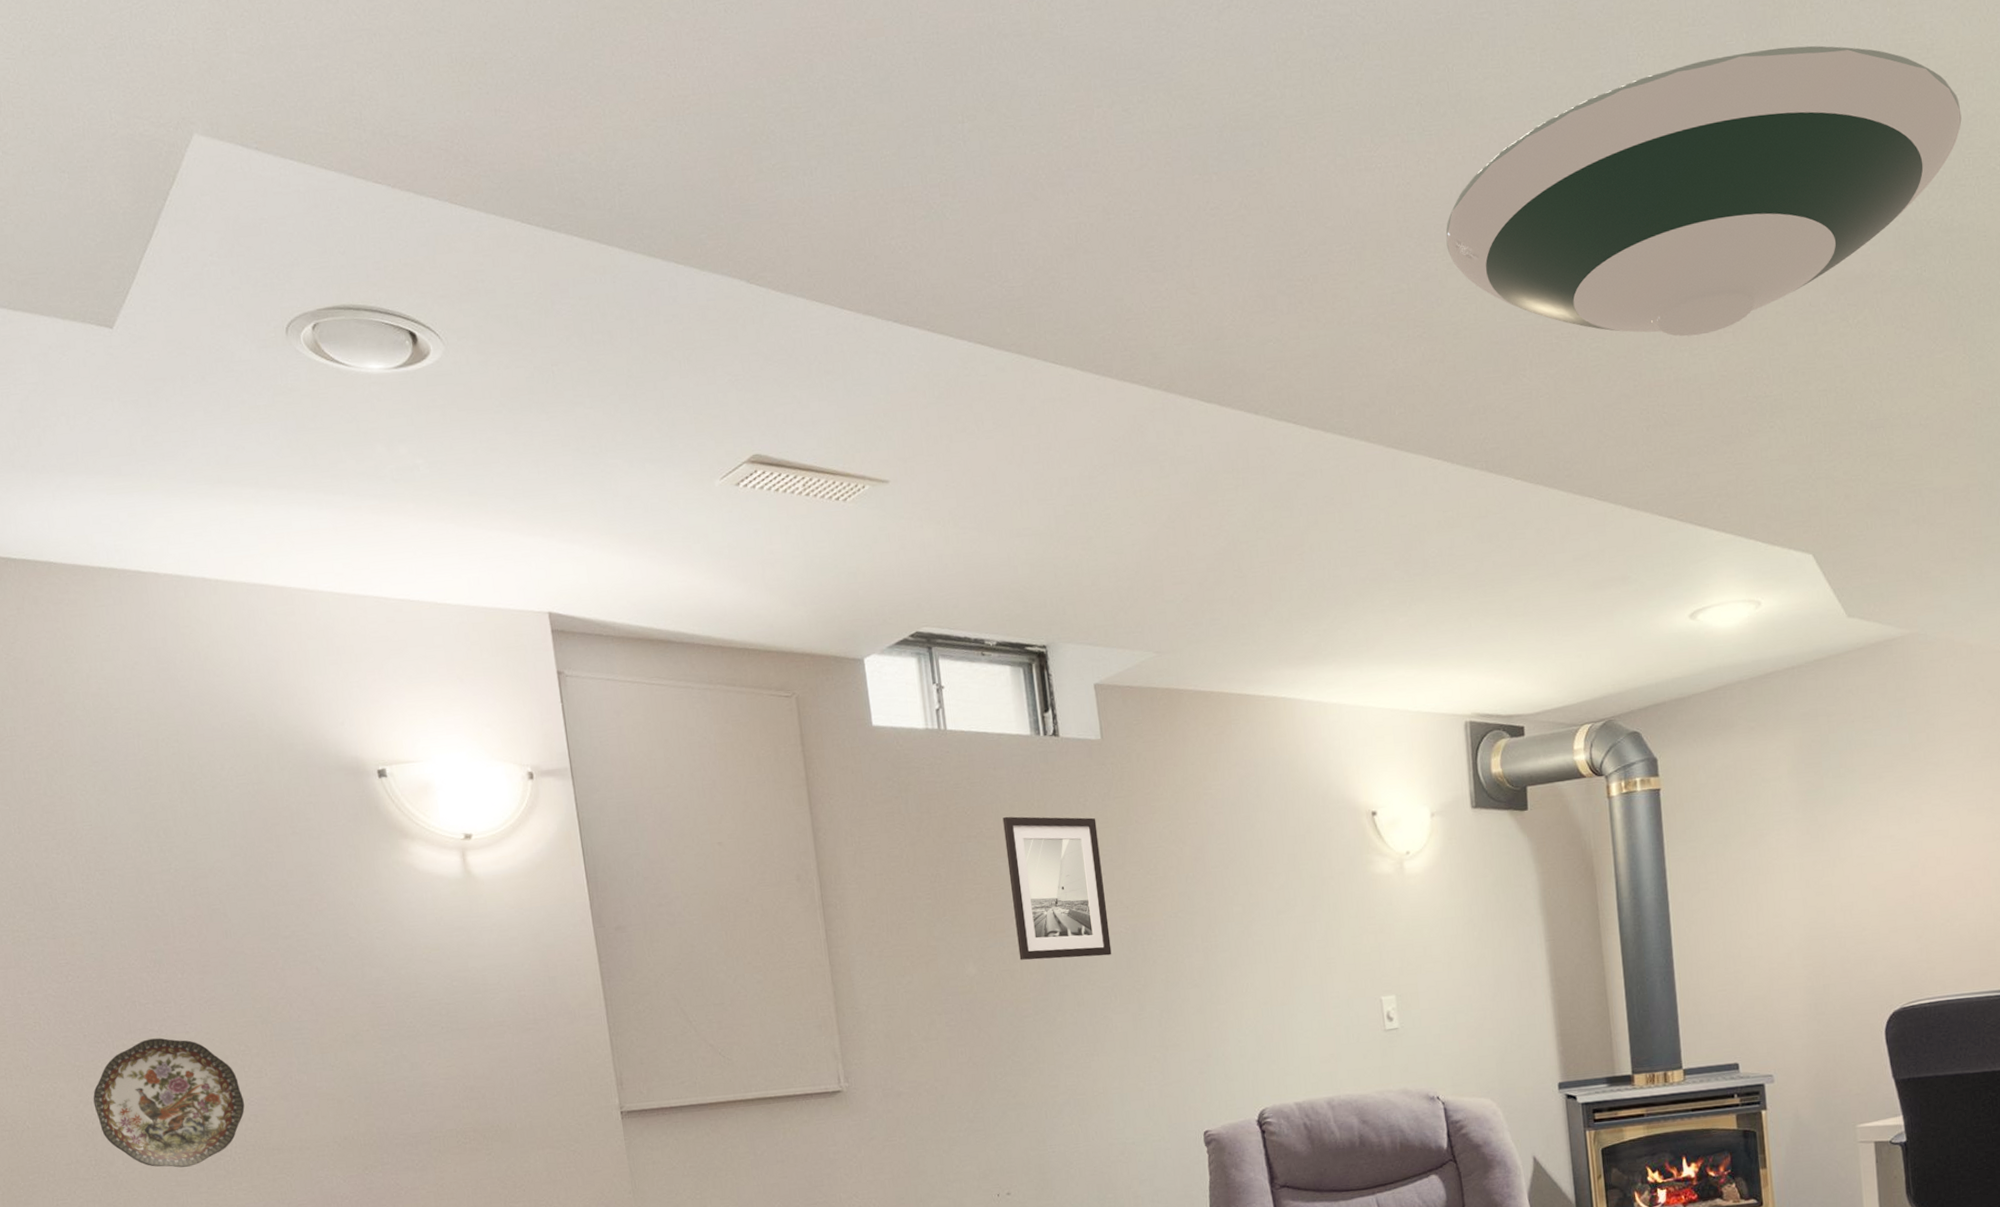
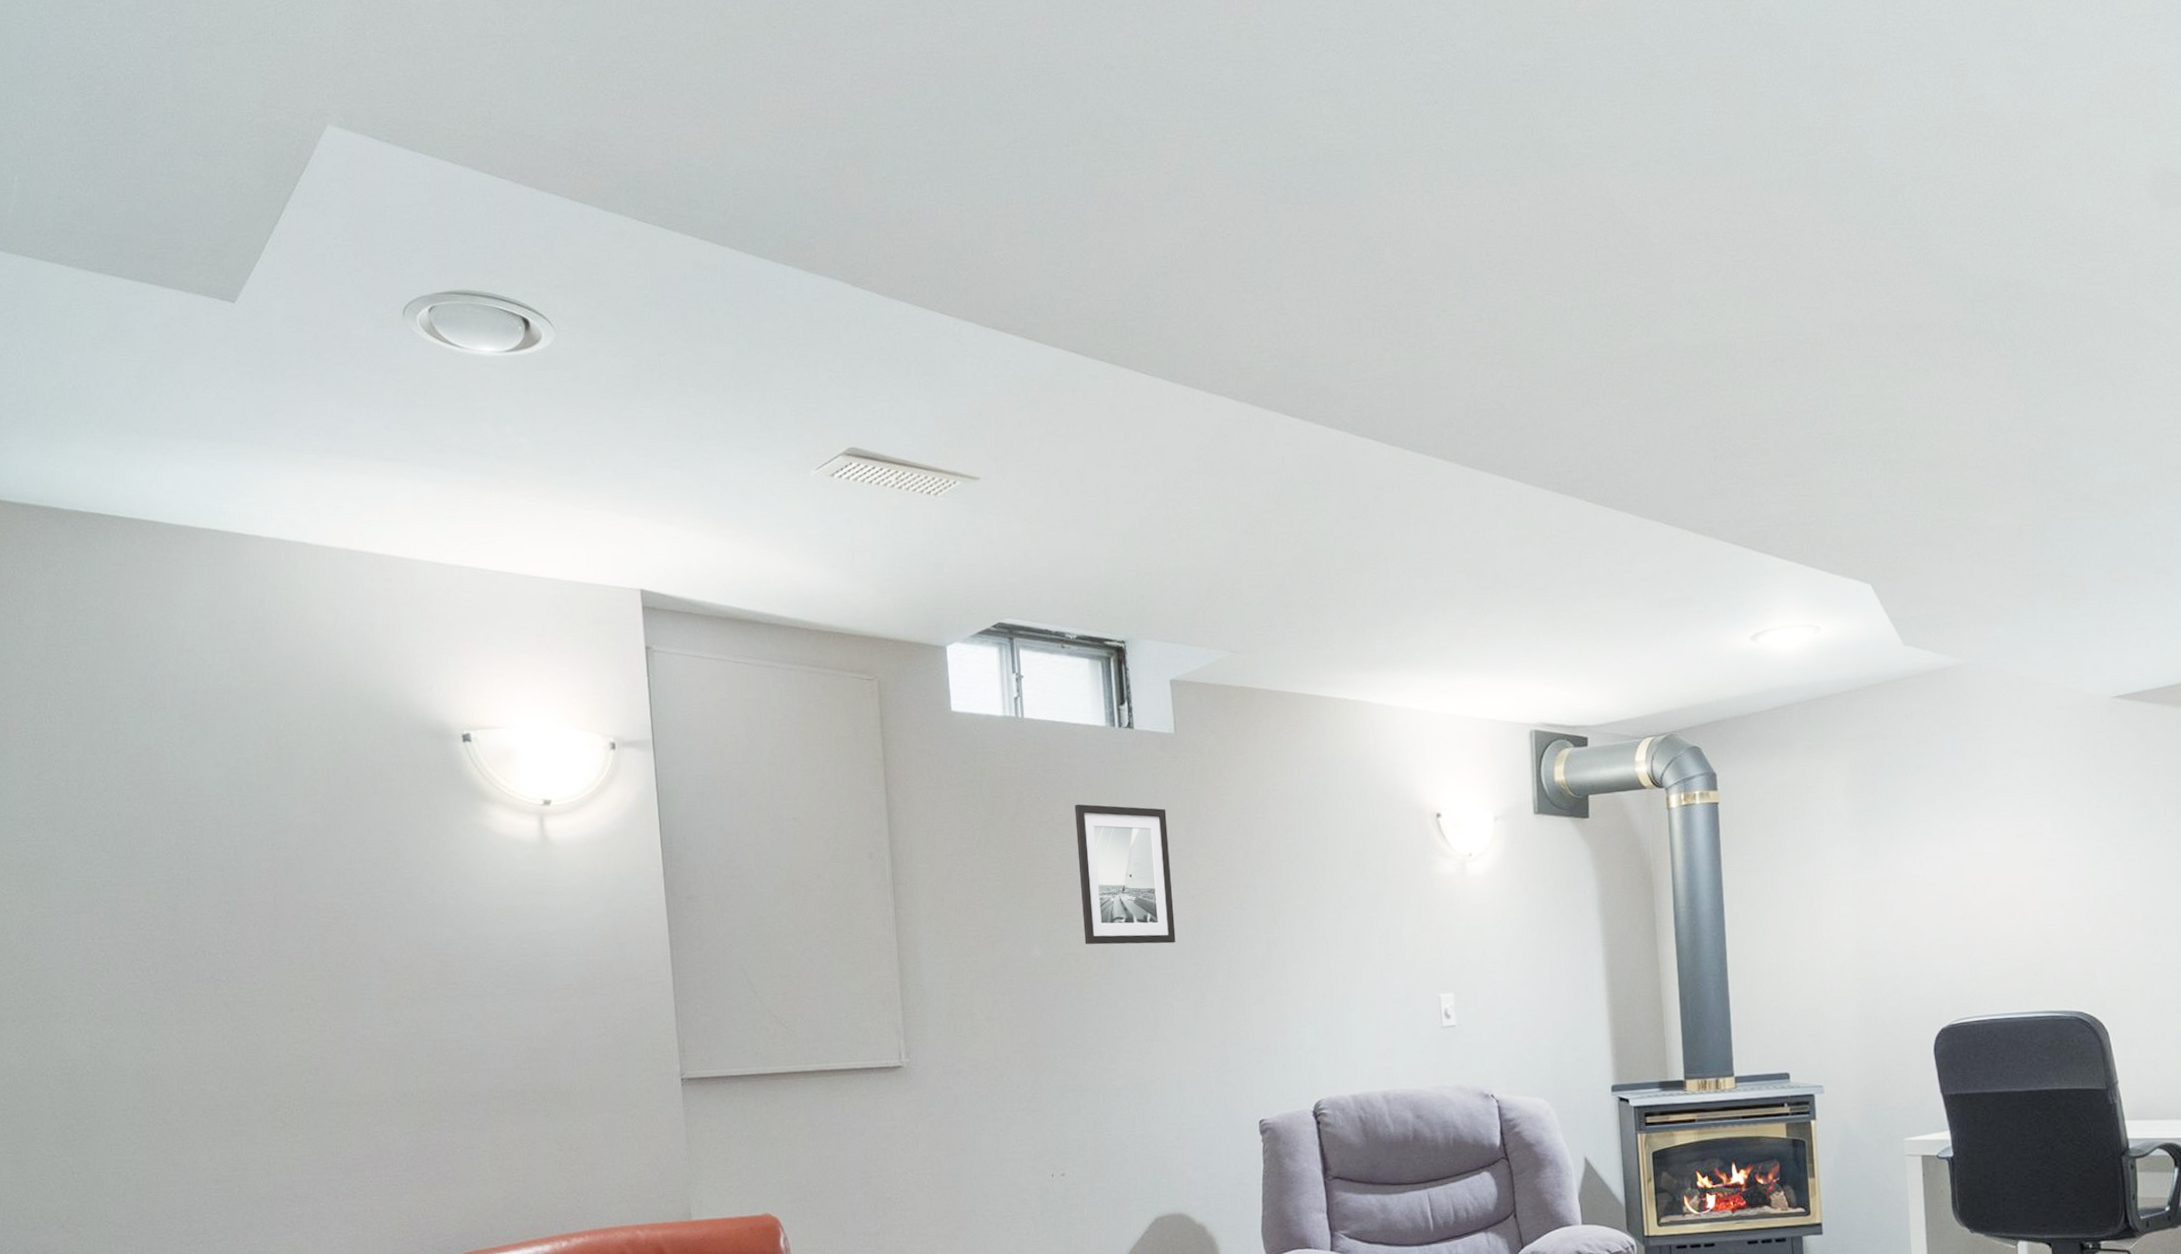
decorative plate: present [93,1038,245,1168] -> none [155,988,306,1118]
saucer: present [1445,45,1962,337] -> none [1526,110,2020,374]

